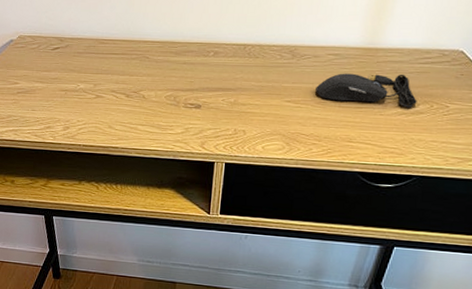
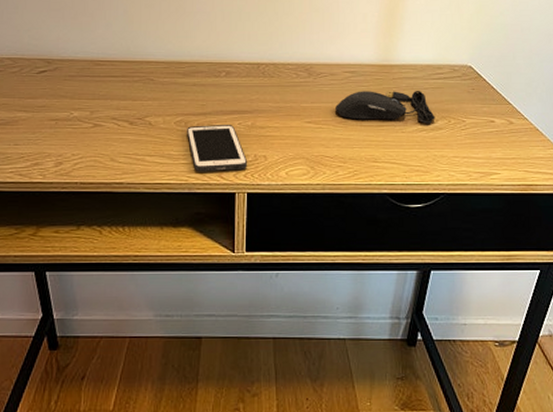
cell phone: none [175,100,227,143] -> present [187,125,247,172]

